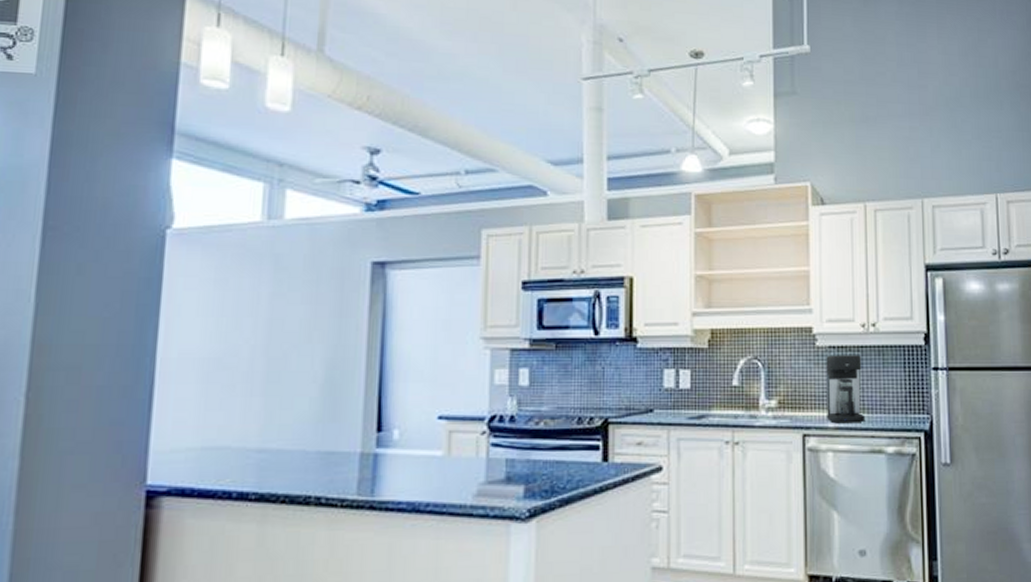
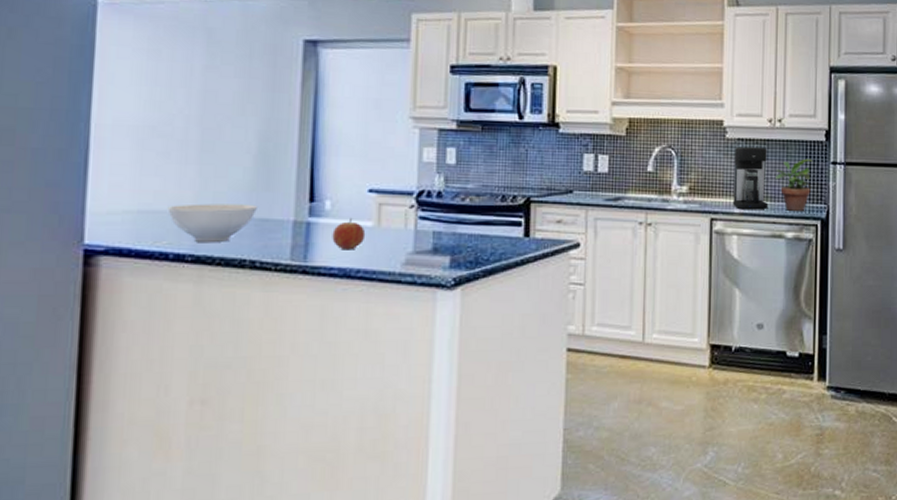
bowl: none [231,437,323,480] -> present [167,203,257,243]
fruit: none [400,448,436,483] -> present [332,218,366,250]
potted plant: none [872,365,912,423] -> present [776,158,813,211]

